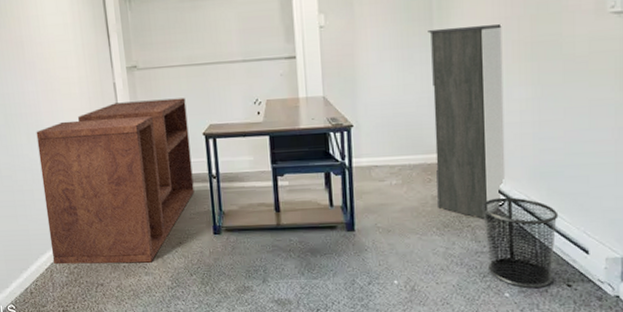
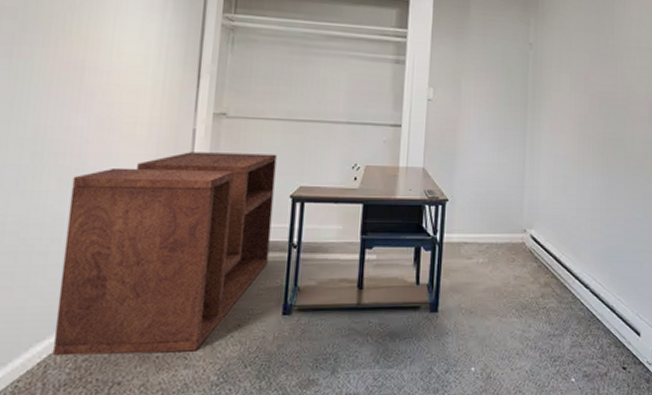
storage cabinet: present [427,24,506,219] -> none [517,116,581,301]
waste bin: present [481,197,559,288] -> none [556,279,618,372]

